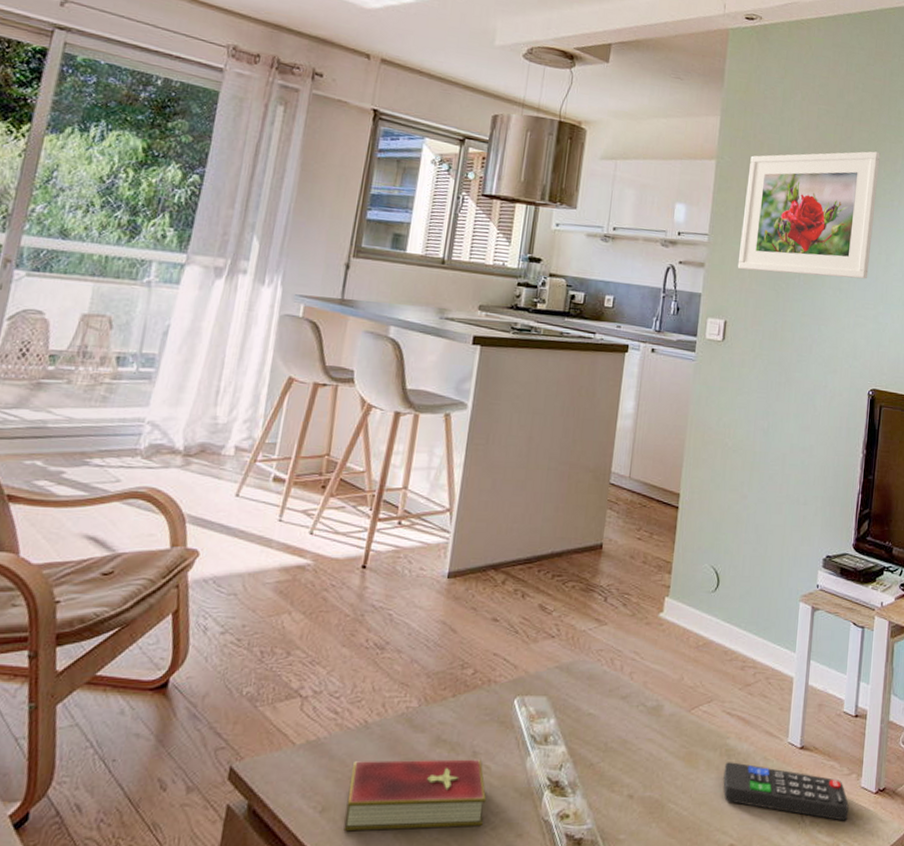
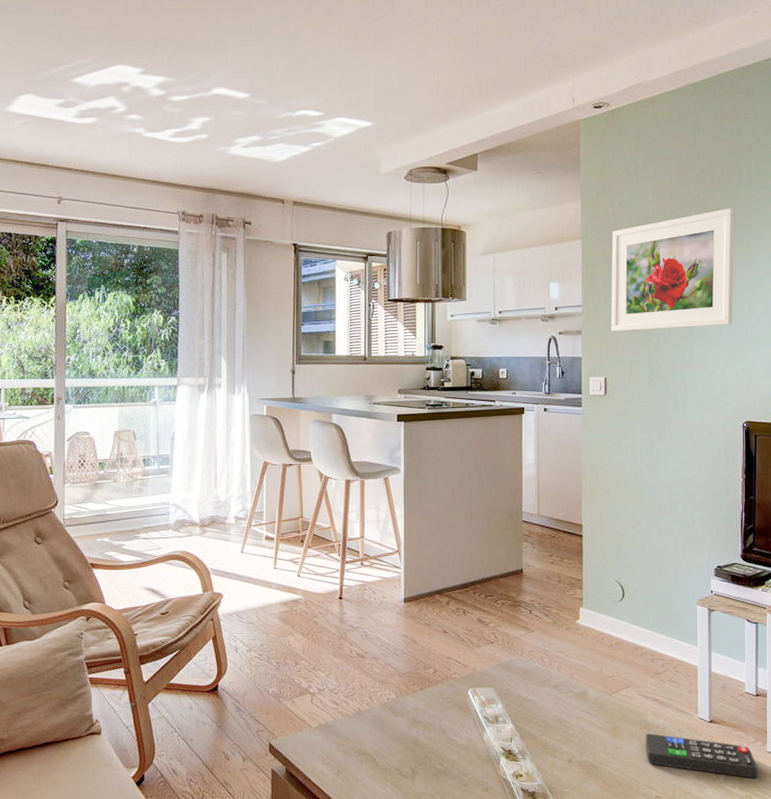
hardcover book: present [343,759,487,830] -> none [354,735,457,786]

